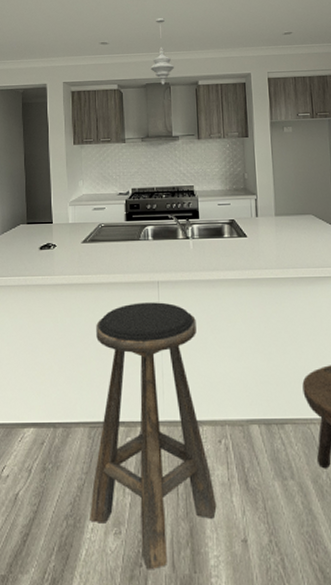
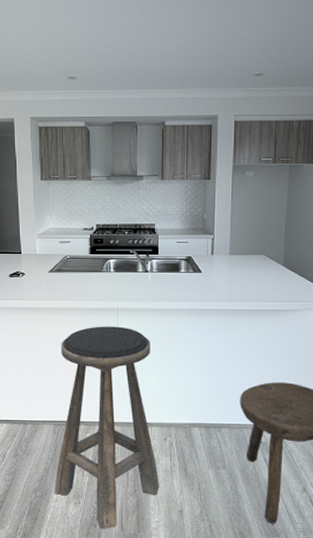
pendant light: present [150,17,175,85] -> none [118,52,143,124]

